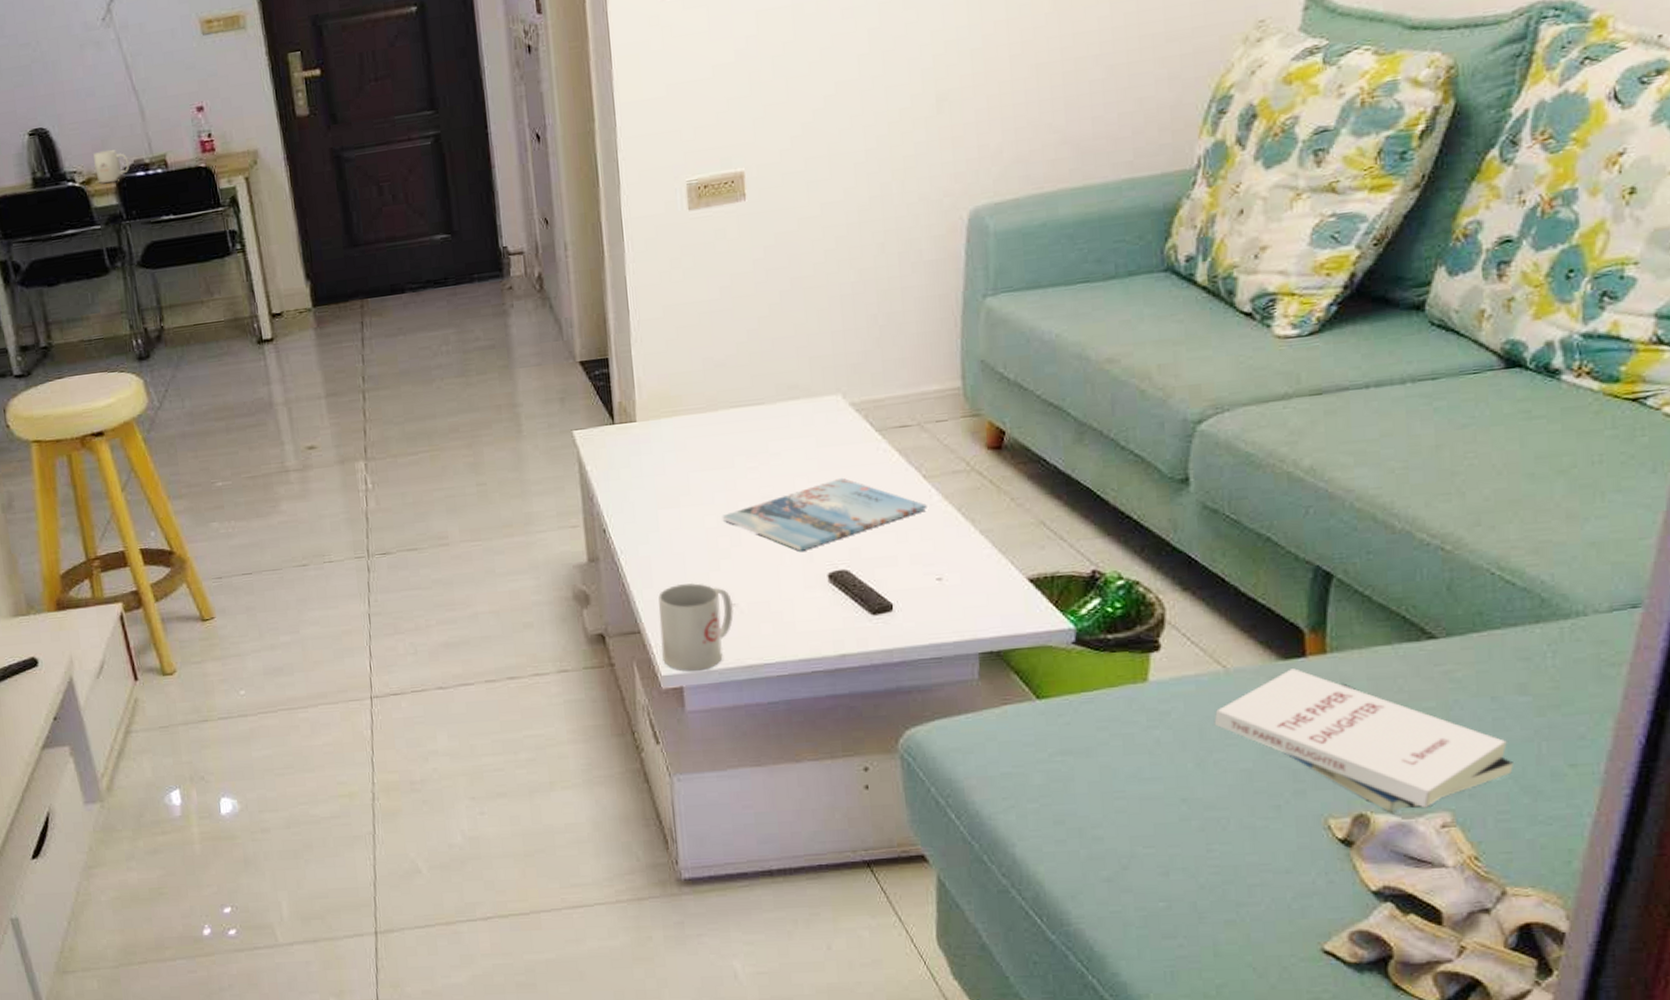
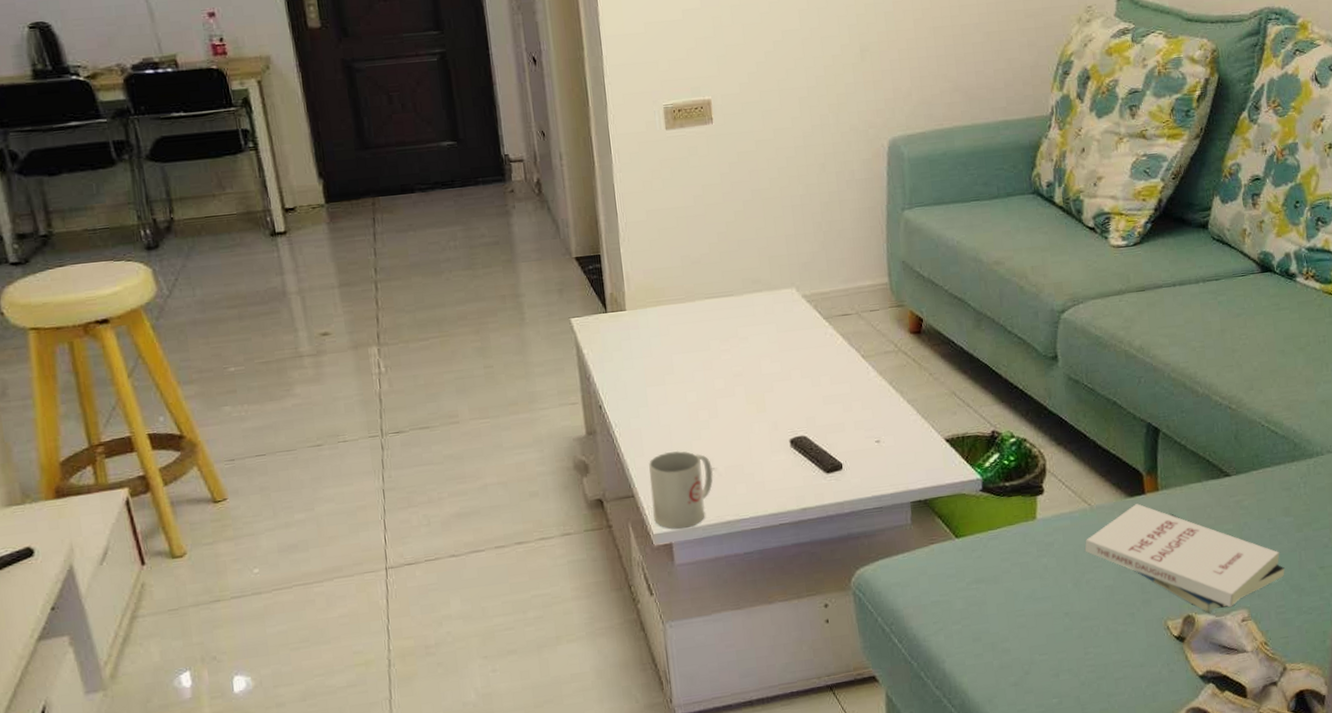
mug: present [93,150,130,183] -> none [99,47,139,79]
magazine: present [722,477,927,551] -> none [701,357,866,421]

